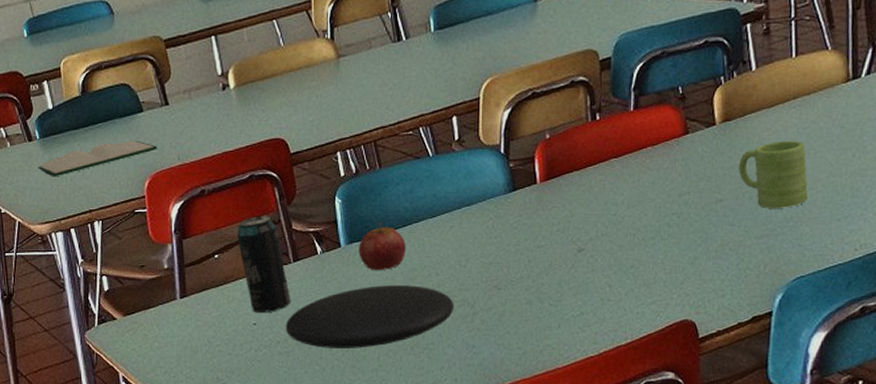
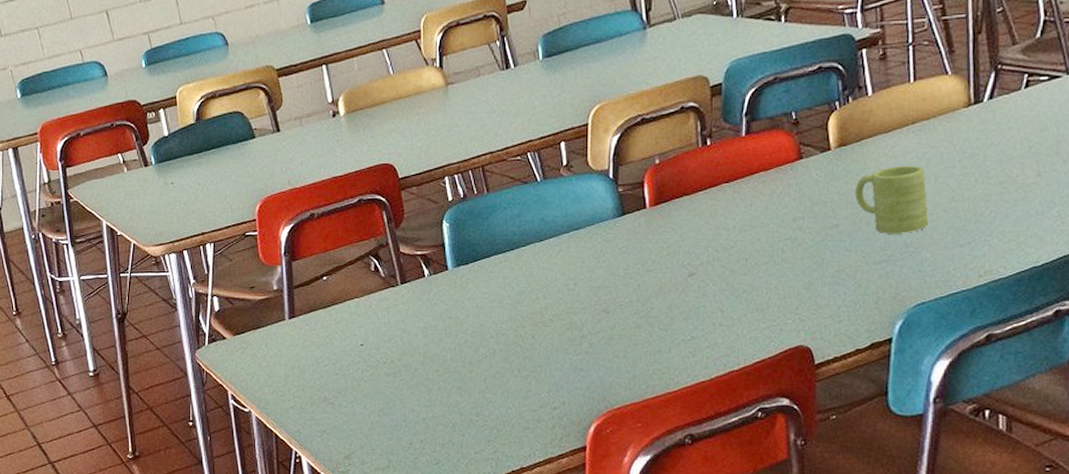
hardback book: present [38,140,157,177] -> none [153,165,268,201]
beverage can: present [236,216,291,312] -> none [344,239,398,334]
plate: present [285,285,455,348] -> none [392,308,562,370]
apple: present [359,222,406,270] -> none [466,245,513,293]

